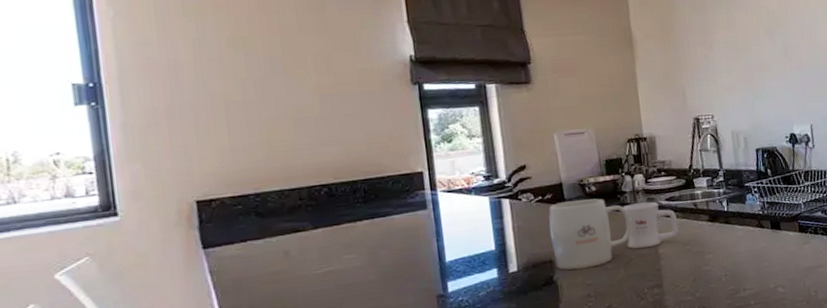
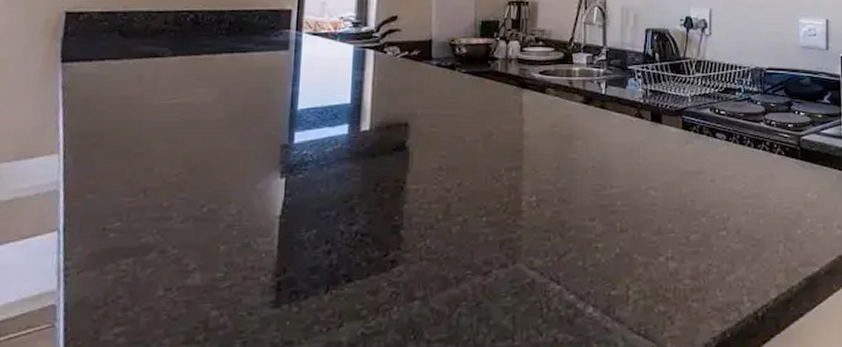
mug: present [549,198,632,271] -> none [410,61,499,138]
mug: present [622,201,679,249] -> none [490,72,549,124]

